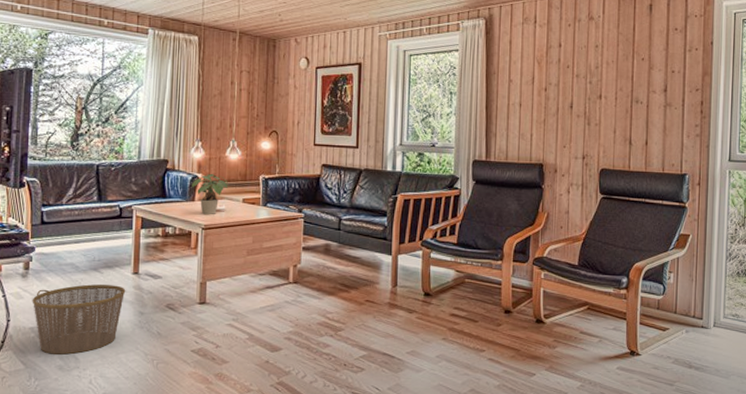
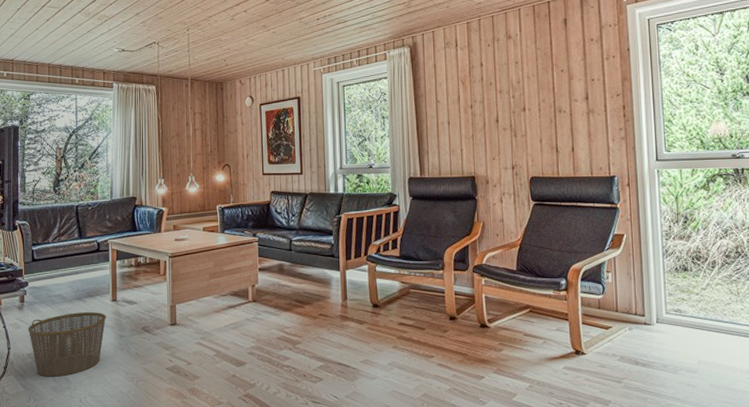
potted plant: present [191,173,229,215] -> none [157,206,190,244]

